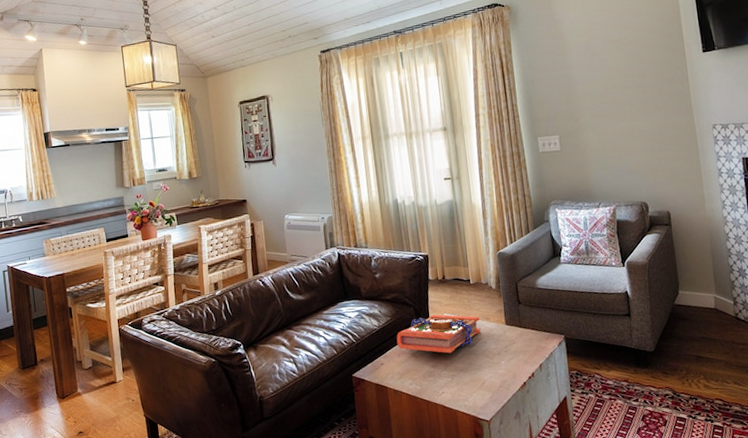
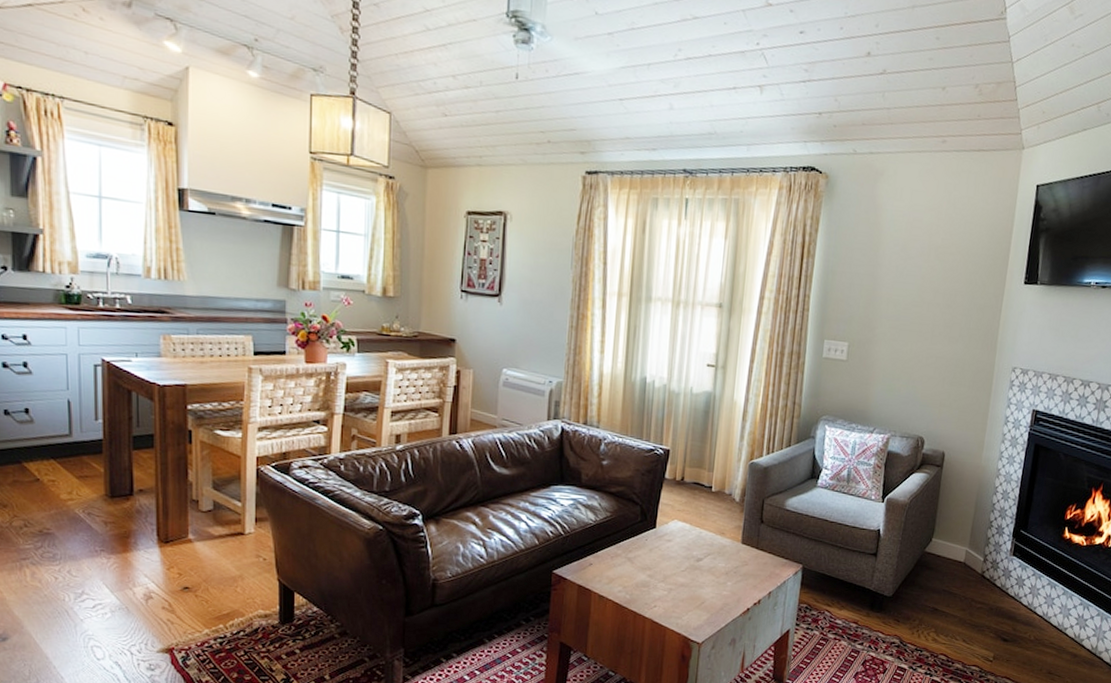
book: present [396,314,481,354] -> none [612,519,714,565]

